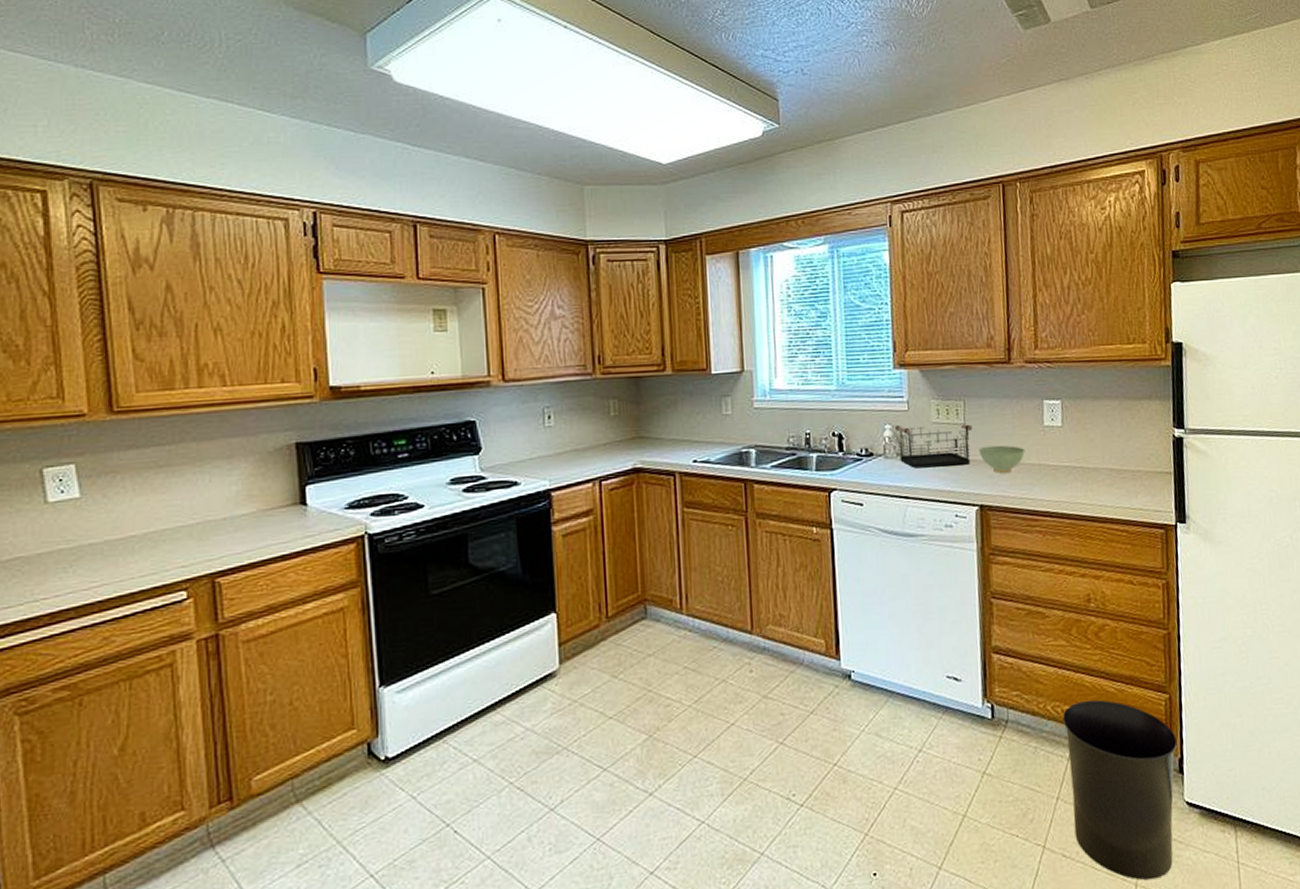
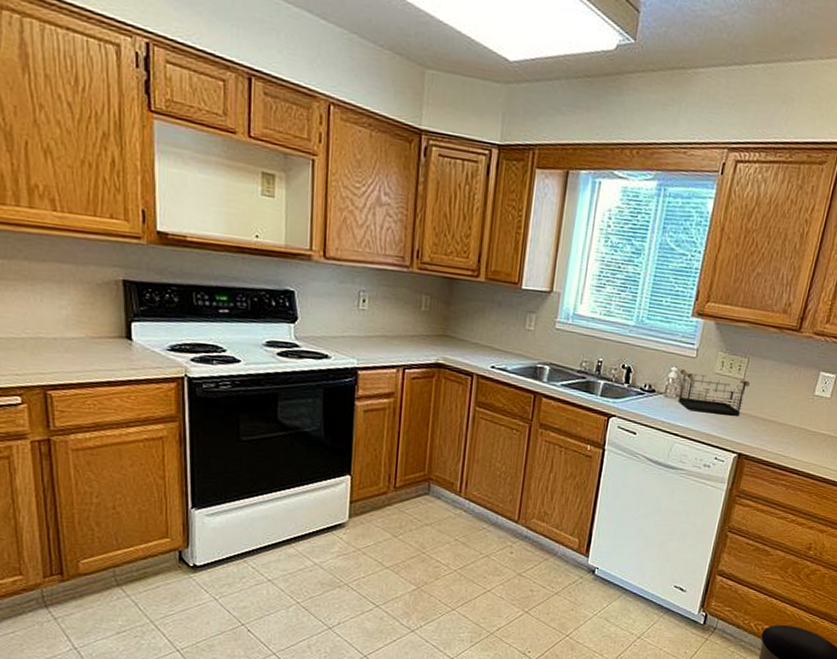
bowl: present [978,445,1026,473] -> none [750,402,792,430]

